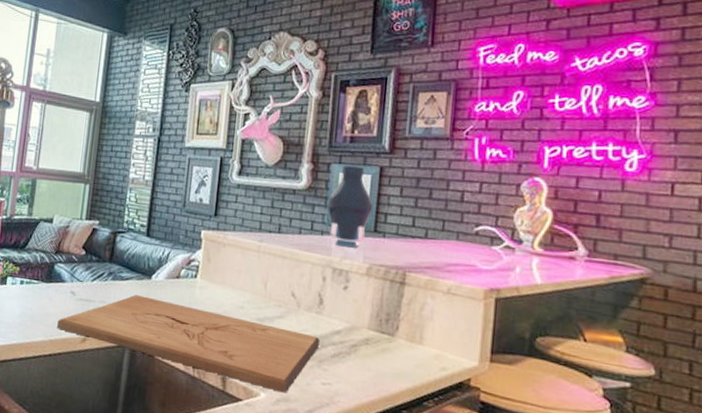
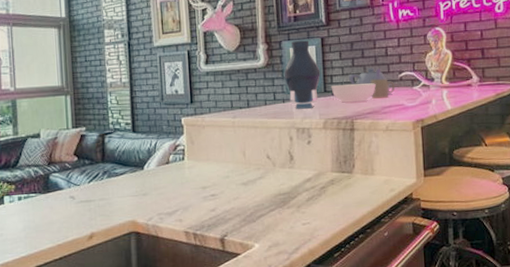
cutting board: present [57,295,320,394] -> none [62,185,296,240]
bowl: none [383,226,443,253] -> present [331,83,377,103]
teapot: none [408,212,461,246] -> present [349,68,390,91]
mug: none [433,228,468,254] -> present [370,79,395,99]

